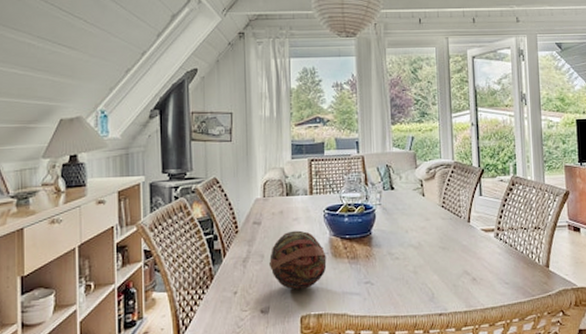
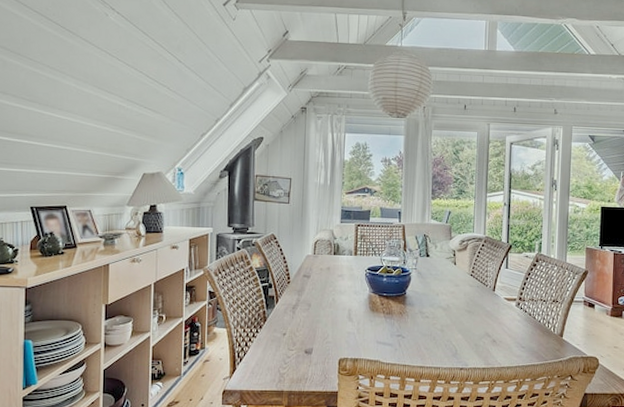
decorative ball: present [269,230,329,290] -> none [315,285,367,336]

